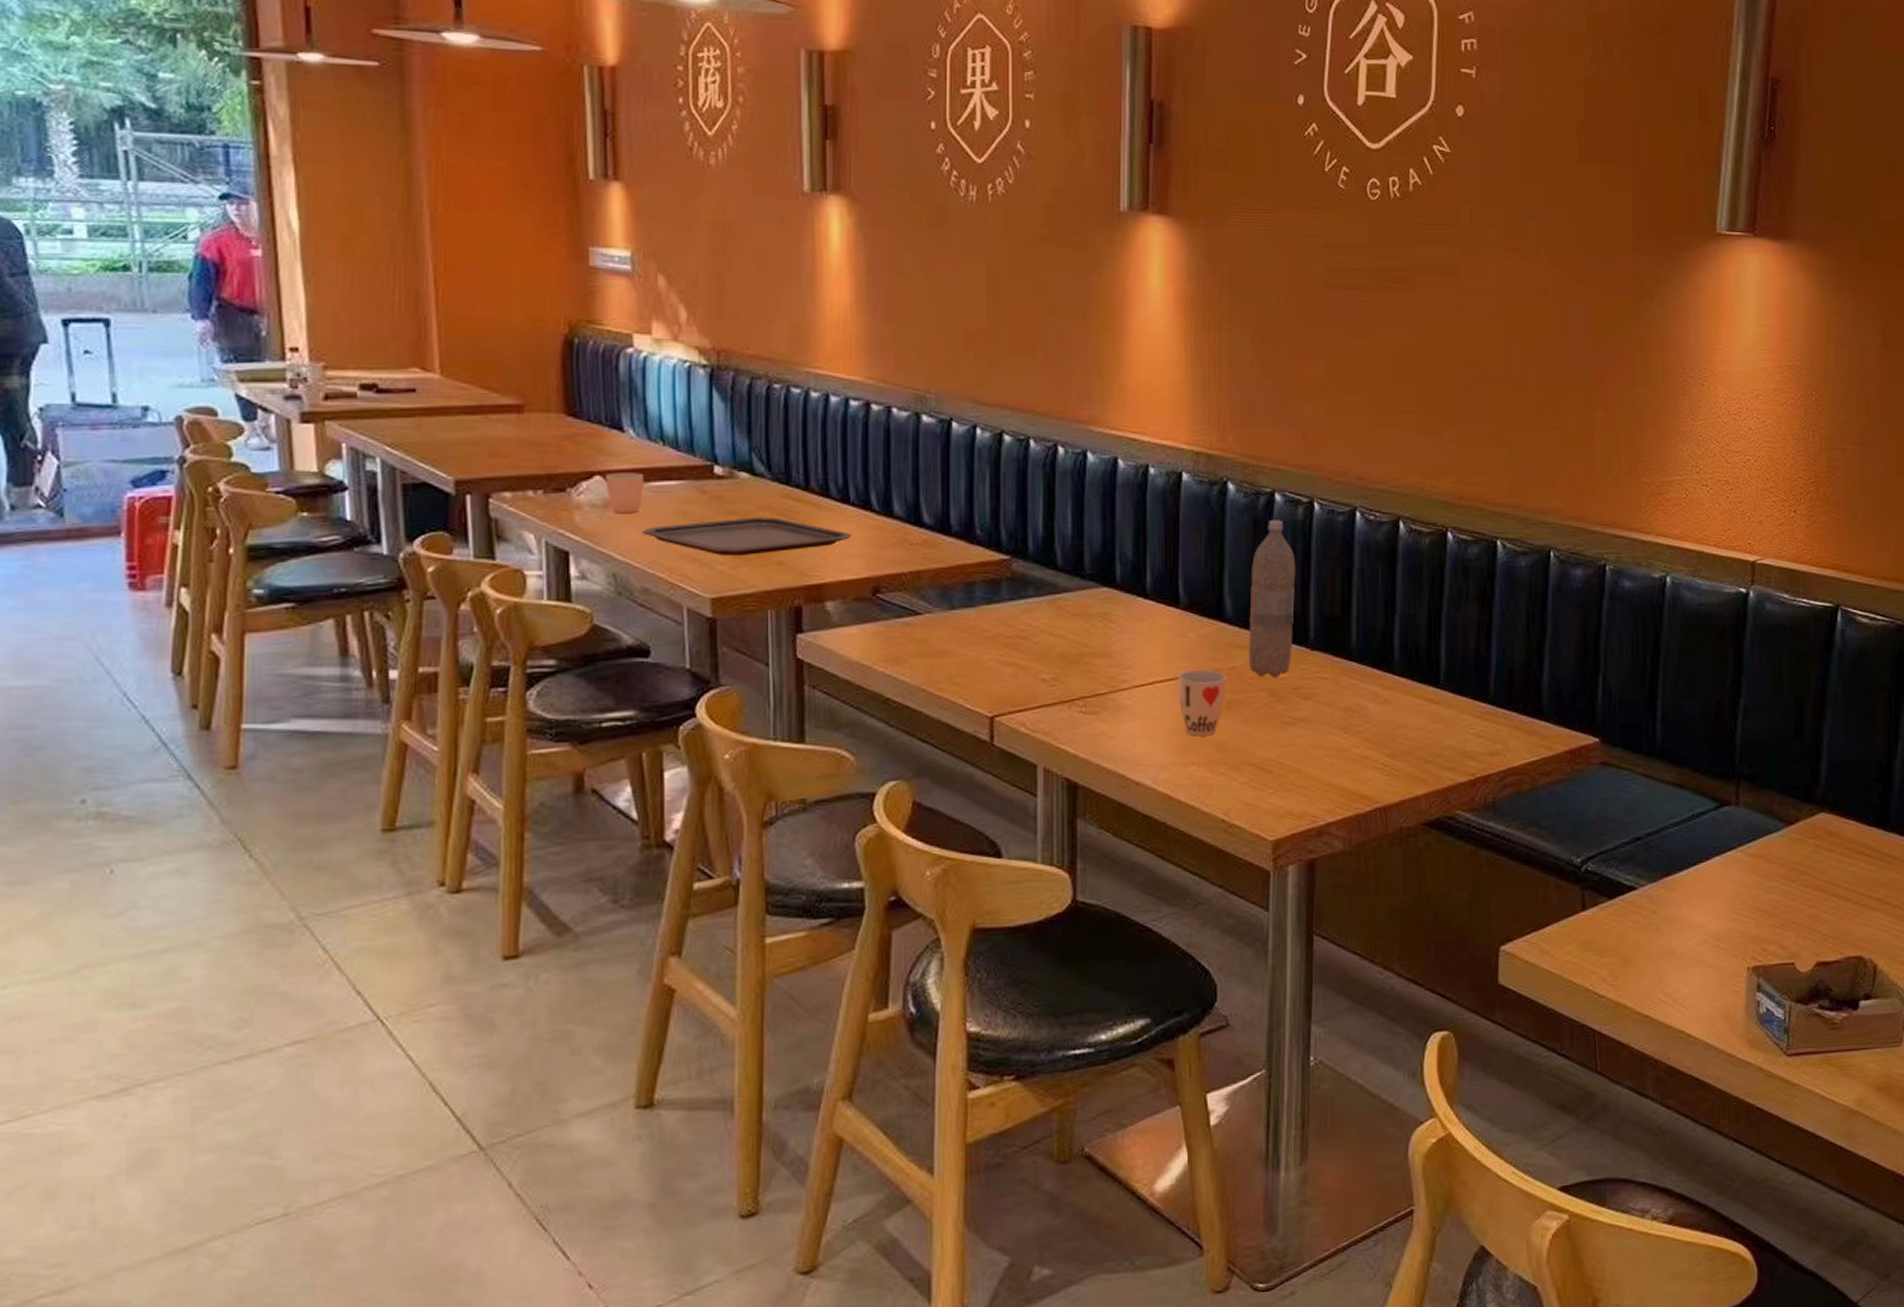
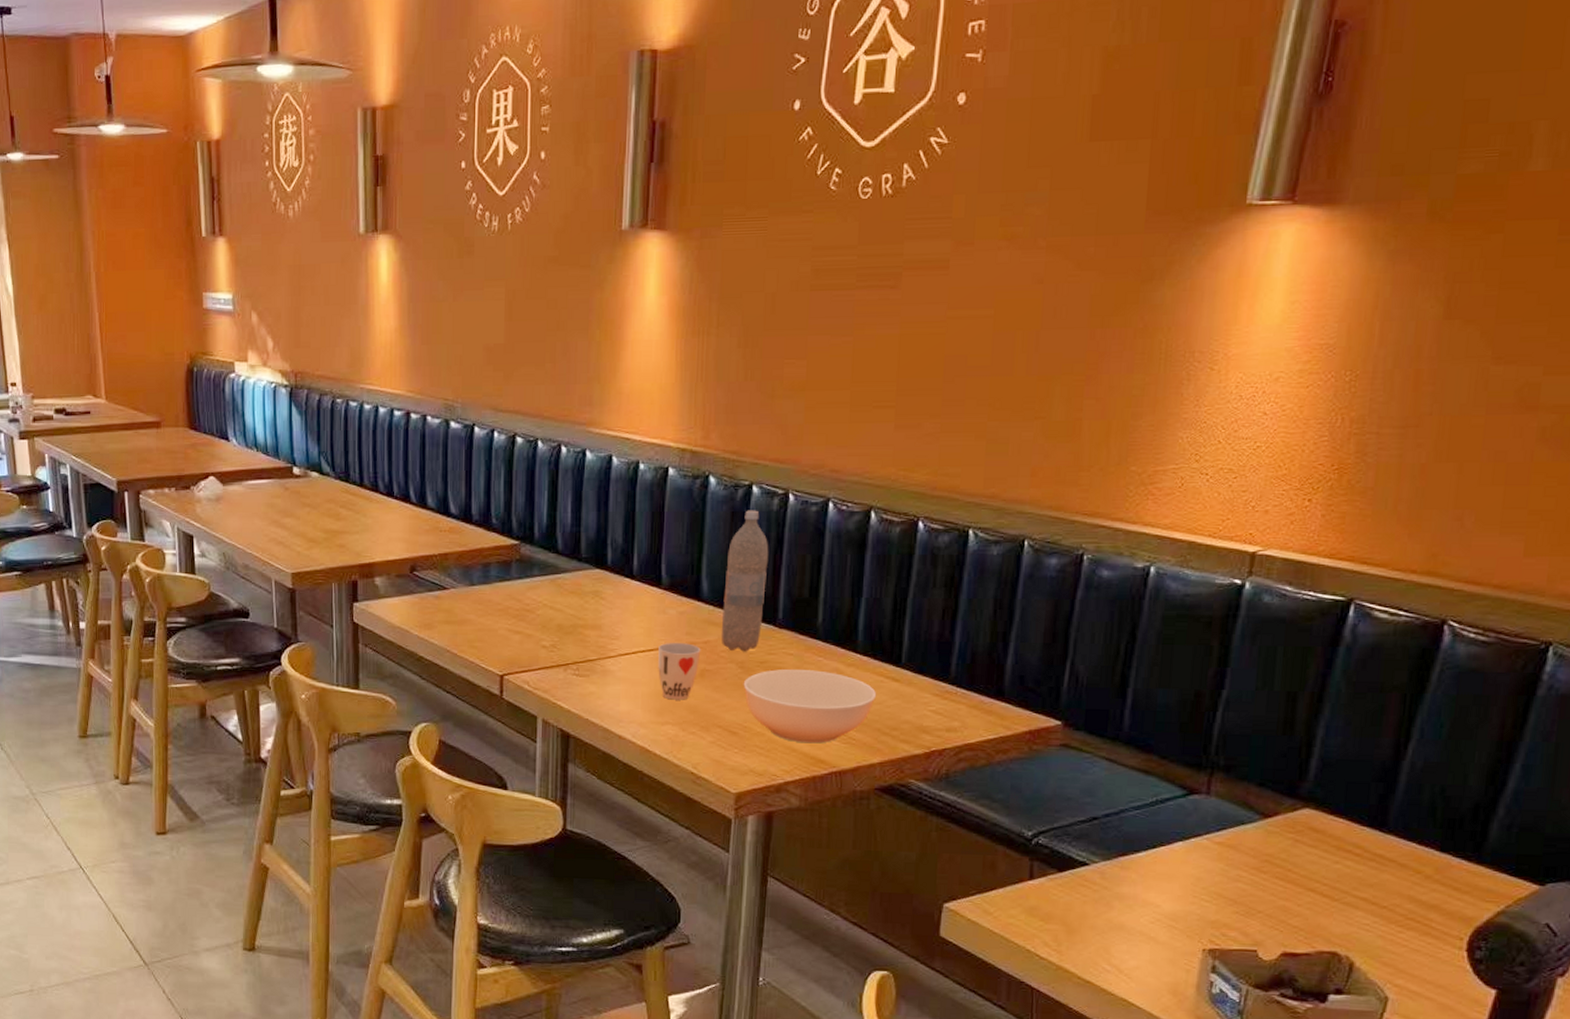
cup: present [605,473,643,514] -> none [217,474,243,506]
tray: present [641,517,852,557] -> none [242,509,395,540]
bowl: none [1275,695,1418,778] -> present [743,669,877,744]

